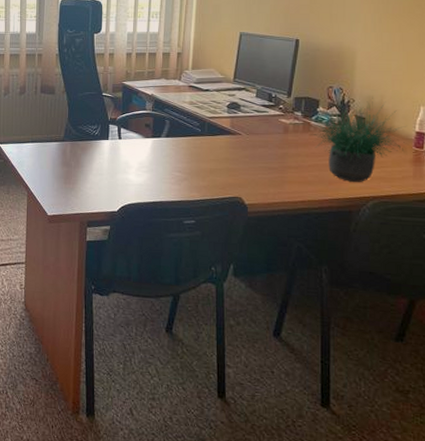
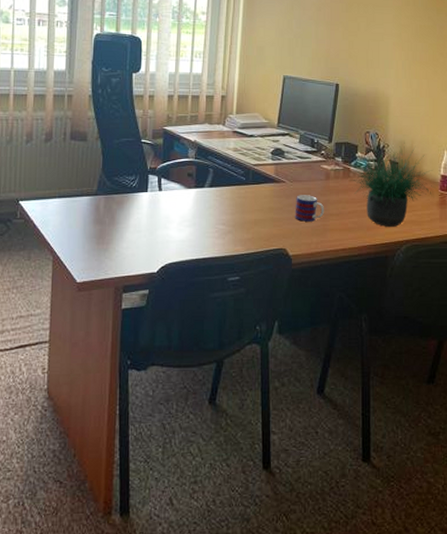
mug: none [251,147,282,173] -> present [295,195,324,222]

